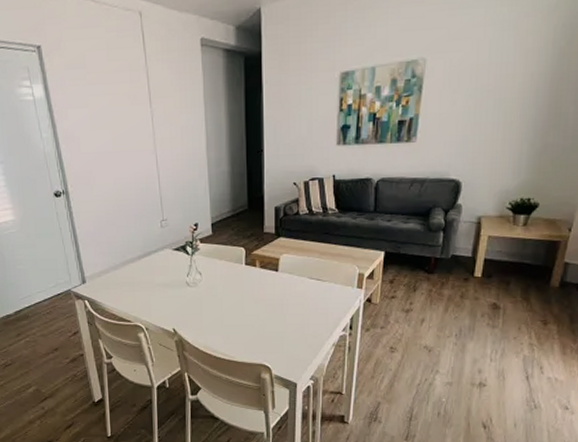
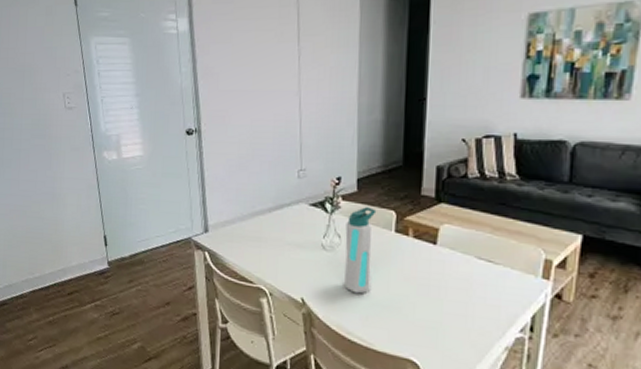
water bottle: none [205,247,230,319] -> present [344,207,377,294]

